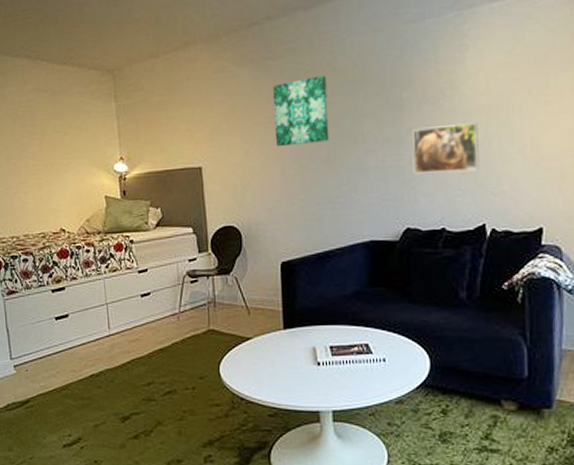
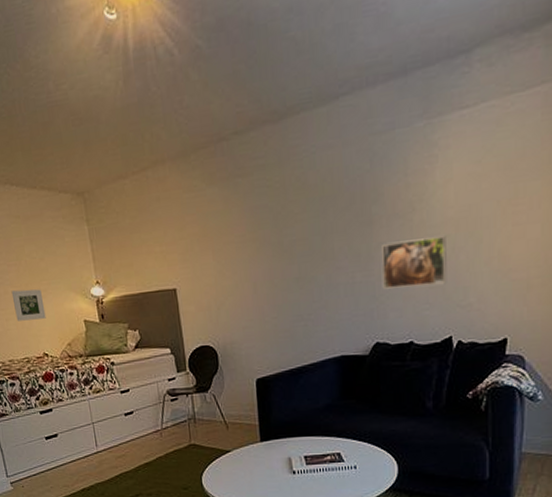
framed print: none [32,163,66,195] -> present [11,289,46,321]
wall art: present [272,75,330,147] -> none [242,191,300,267]

